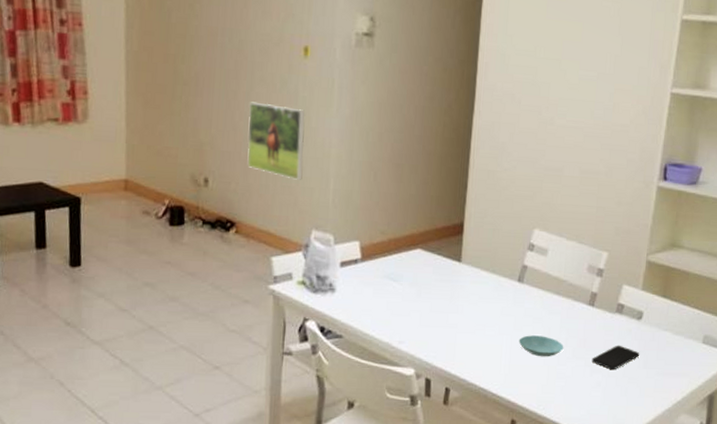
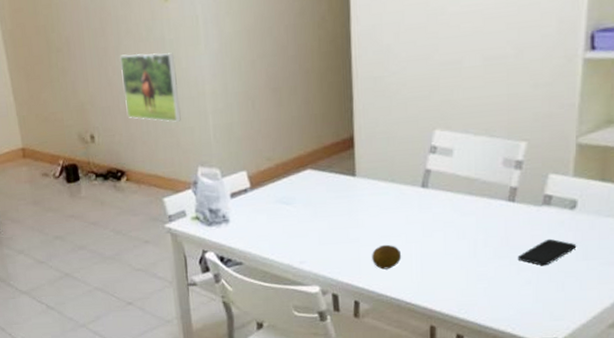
fruit: none [466,333,494,358] -> present [372,244,402,270]
saucer: present [518,335,564,357] -> none [429,239,483,261]

